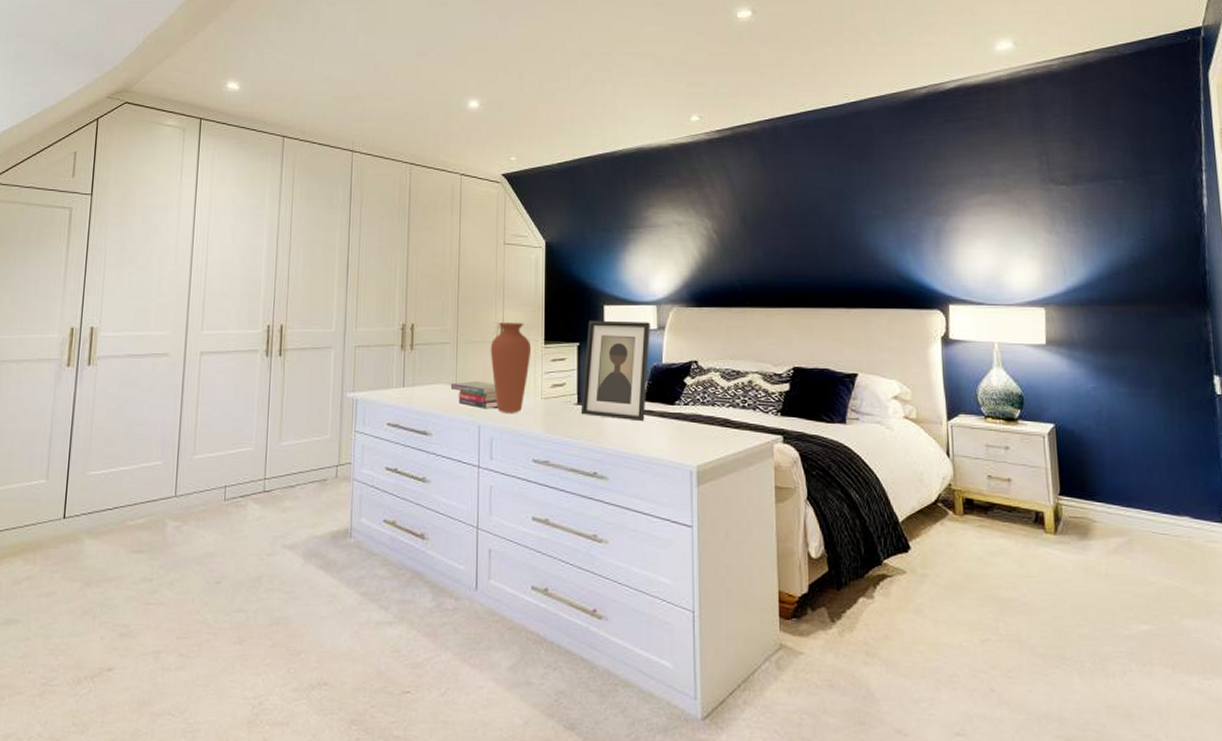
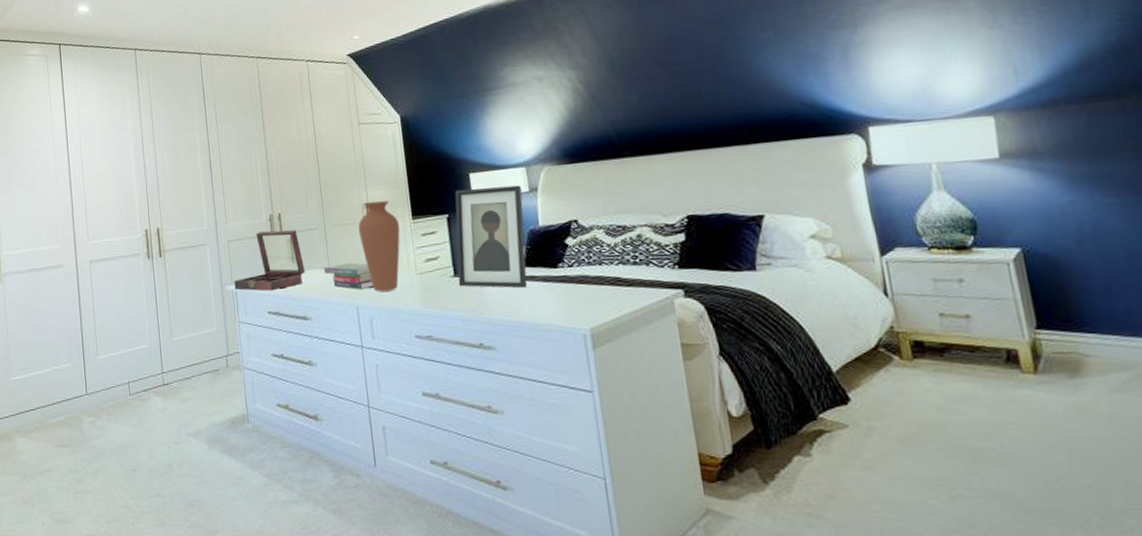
jewelry box: none [355,340,431,402] -> present [234,230,305,292]

